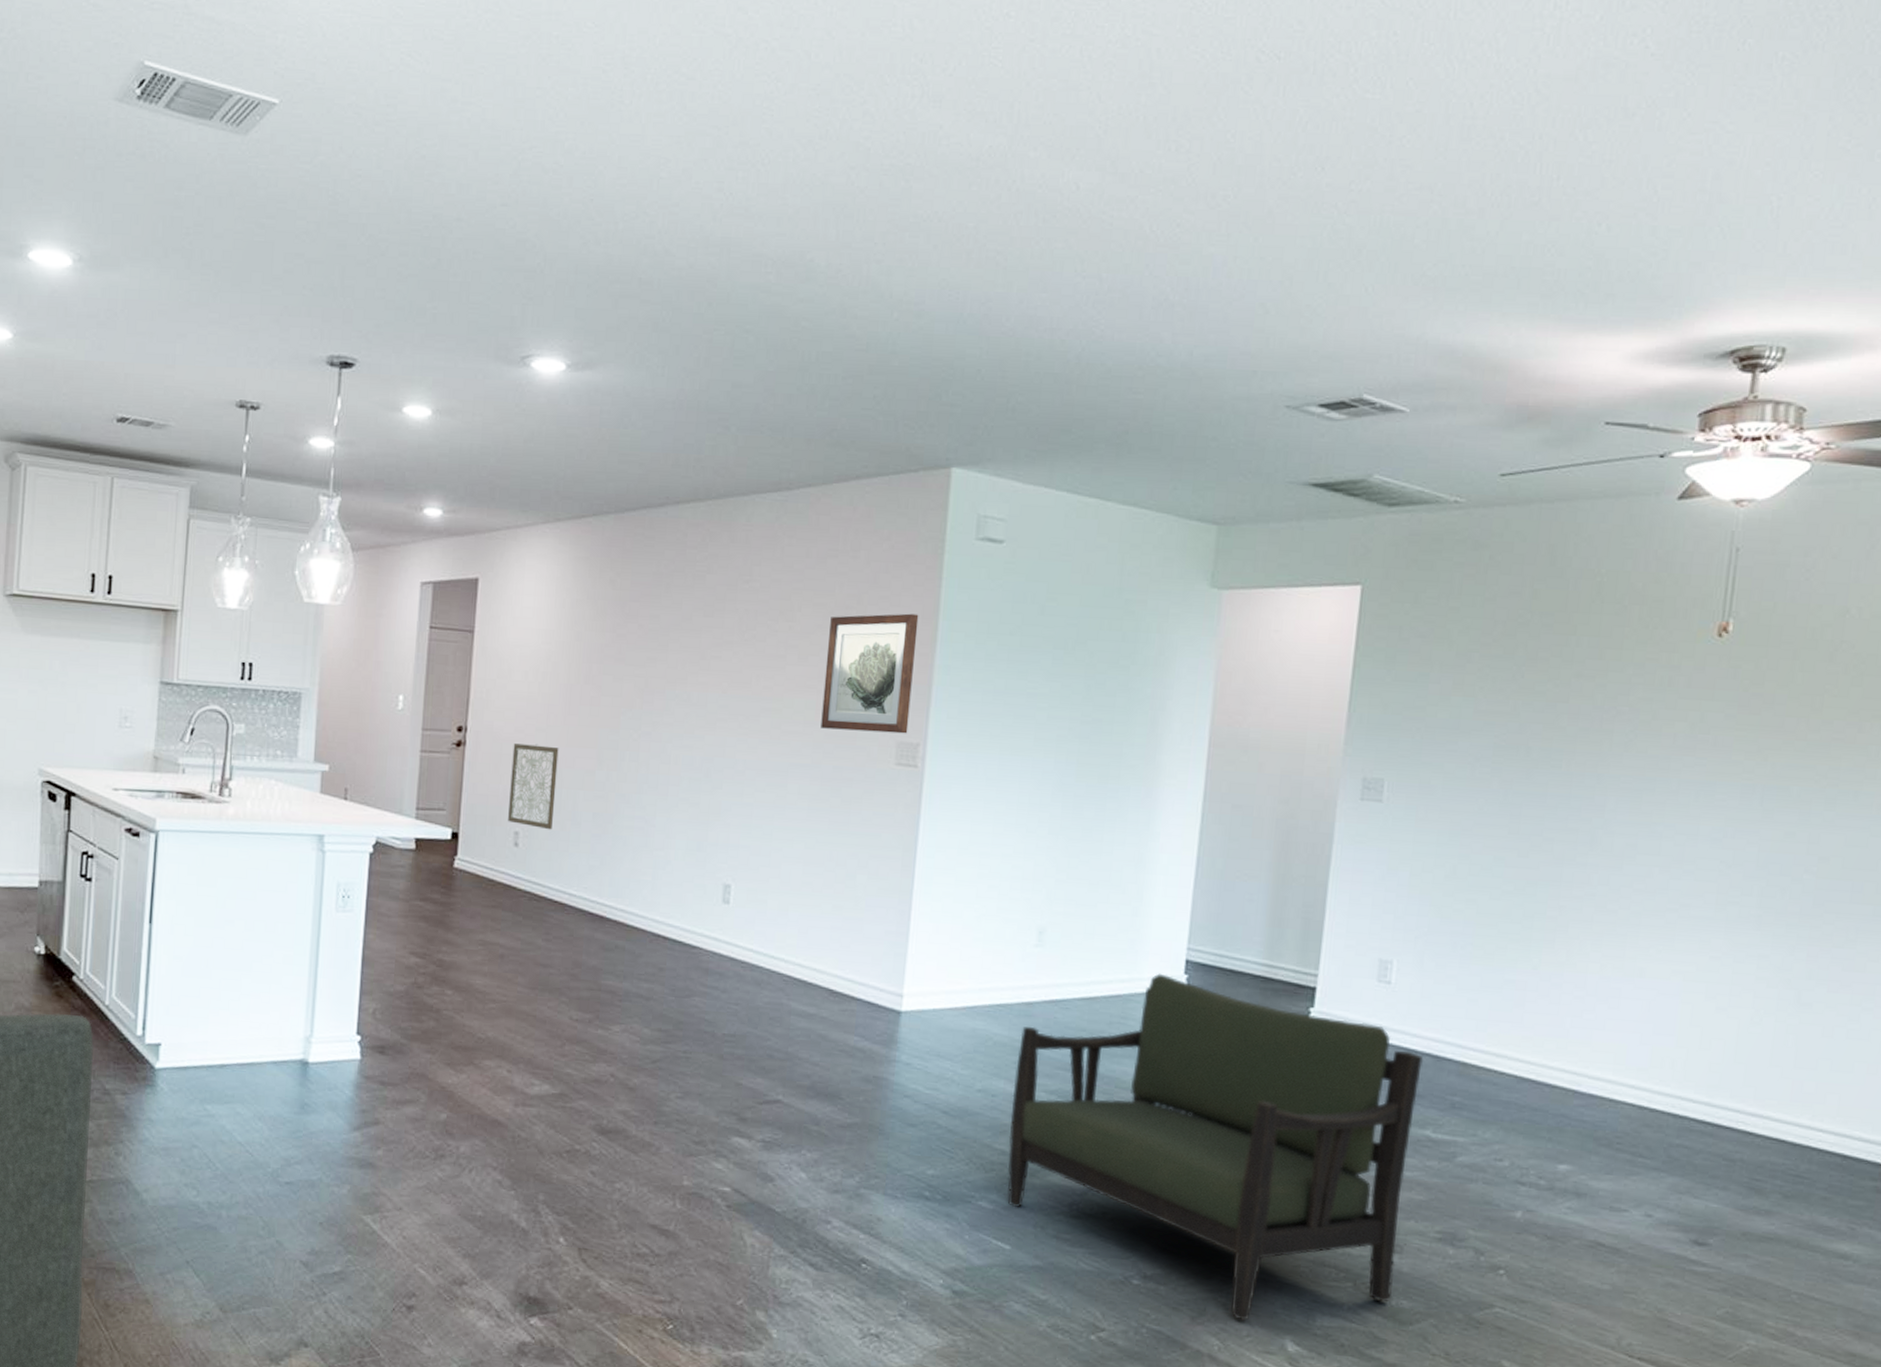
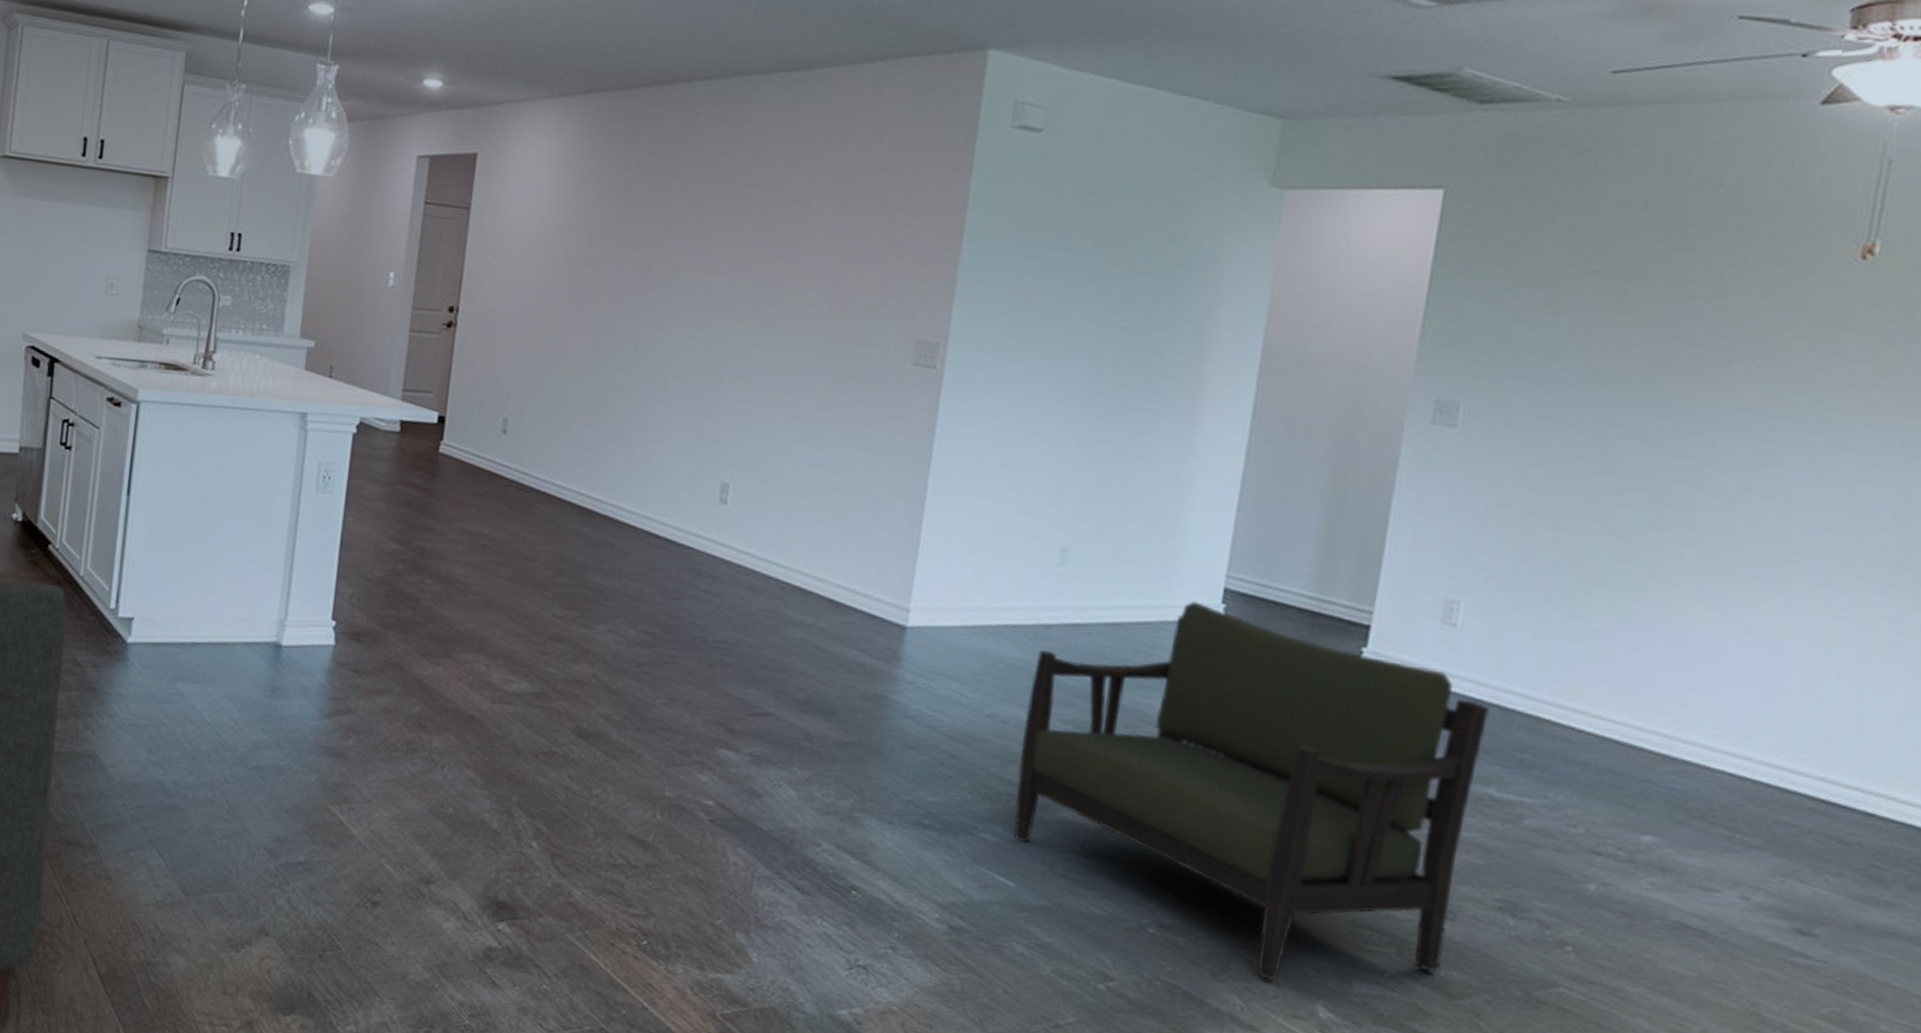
wall art: present [508,743,559,830] -> none [497,326,554,419]
wall art: present [821,613,919,734] -> none [833,204,945,333]

